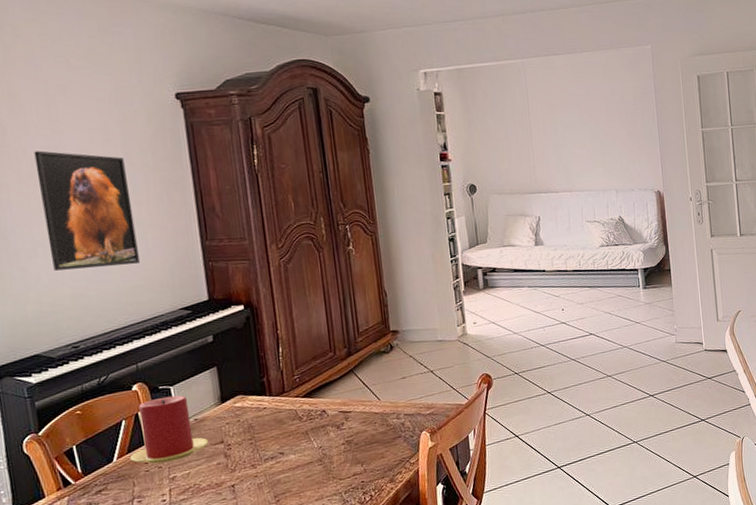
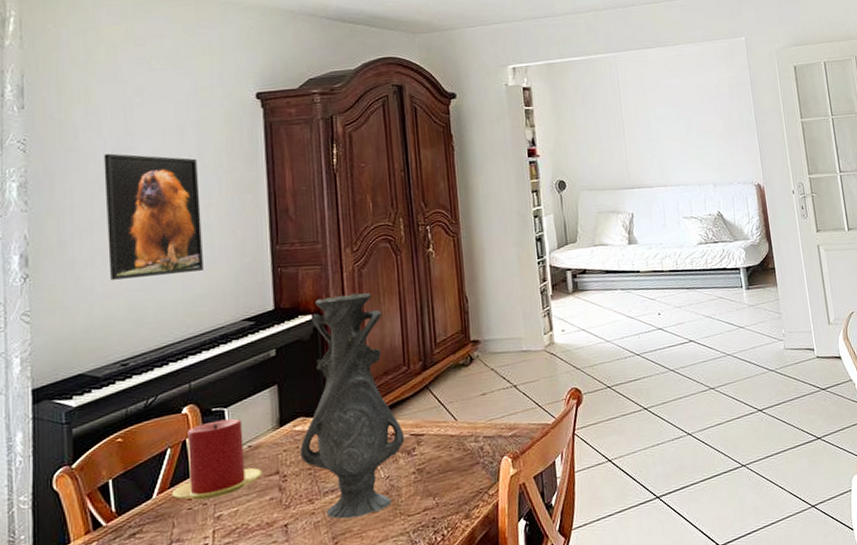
vase: none [240,285,334,481] -> present [300,292,405,519]

